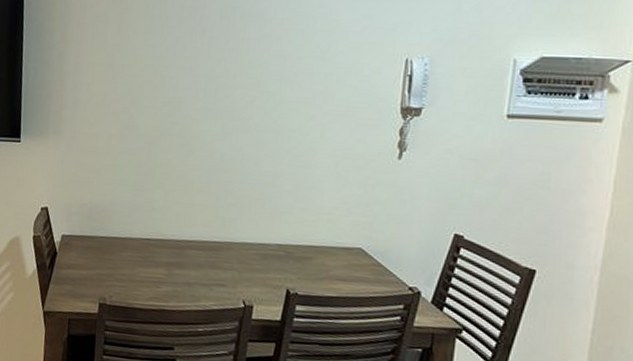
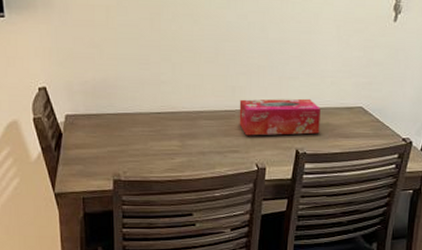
tissue box: none [227,231,315,274] -> present [239,98,321,136]

